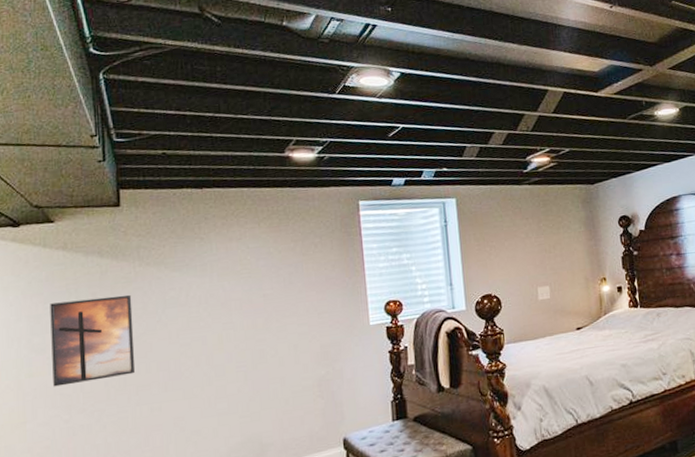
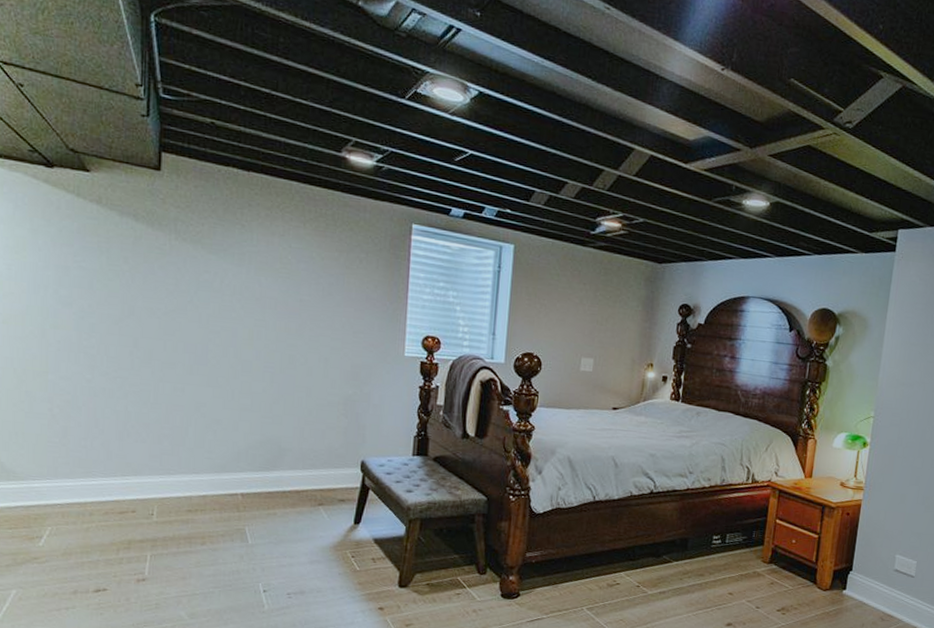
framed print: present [50,294,136,387] -> none [78,257,165,349]

